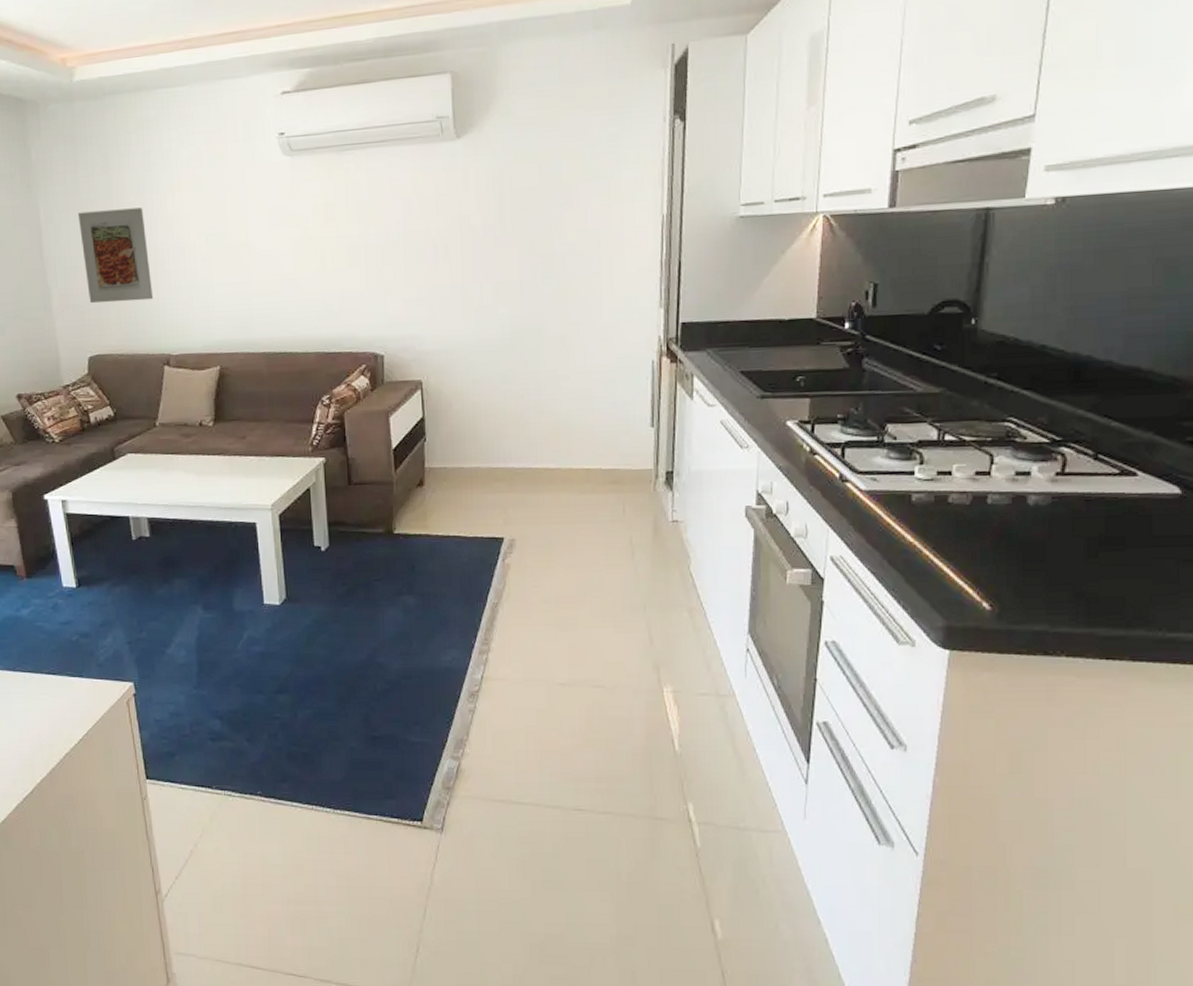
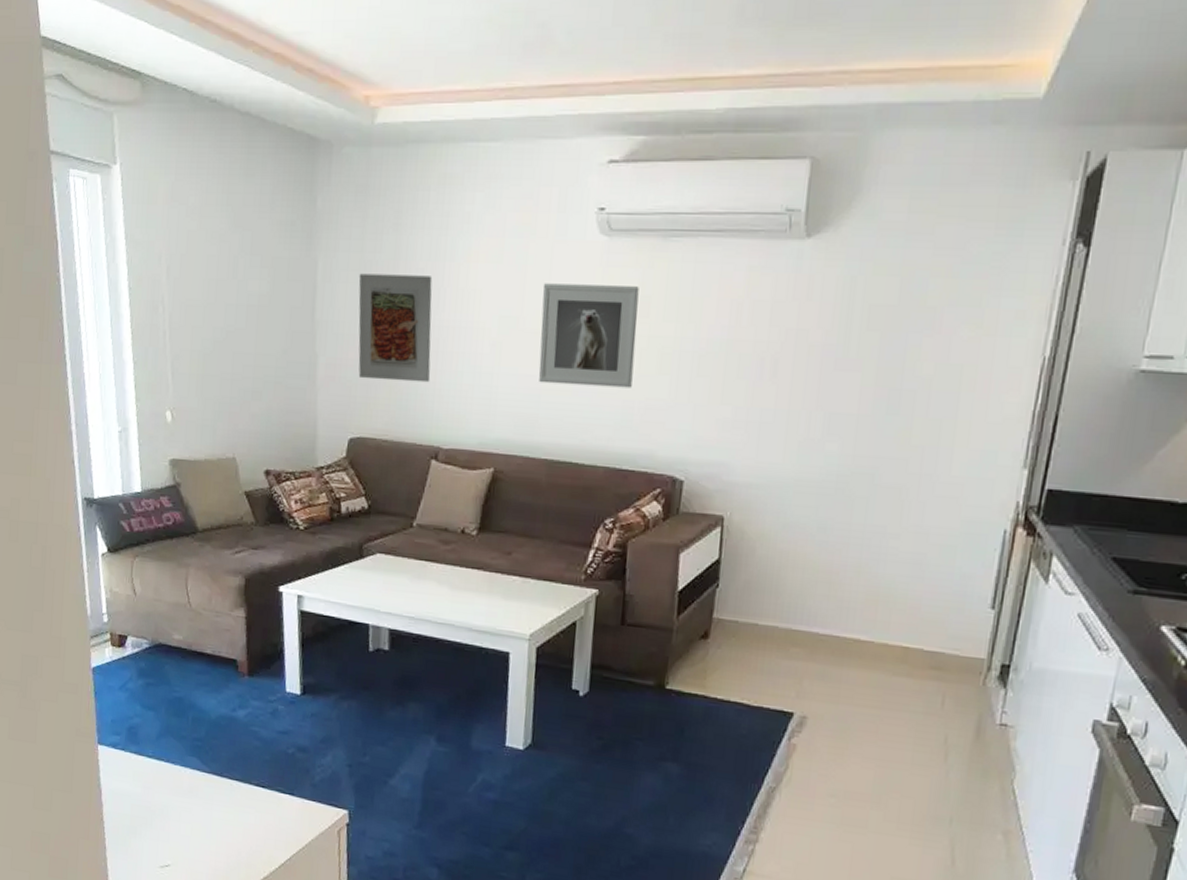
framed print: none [240,196,329,288] -> present [538,283,639,388]

